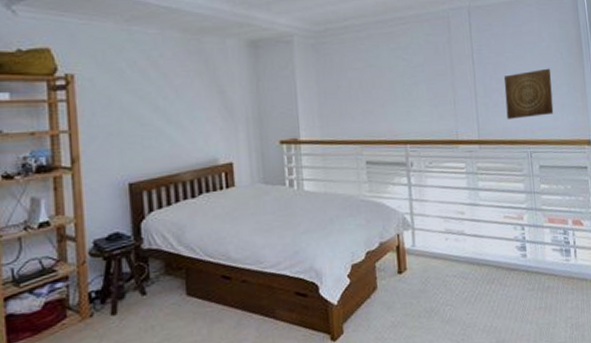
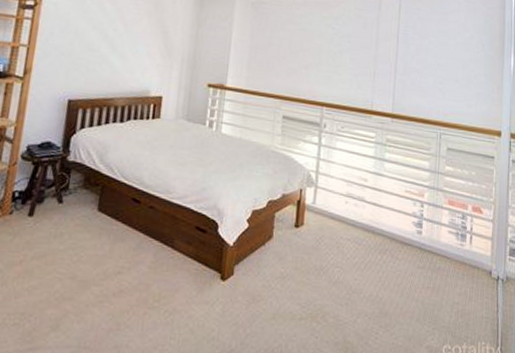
wall art: present [504,68,554,119] -> none [422,57,471,101]

